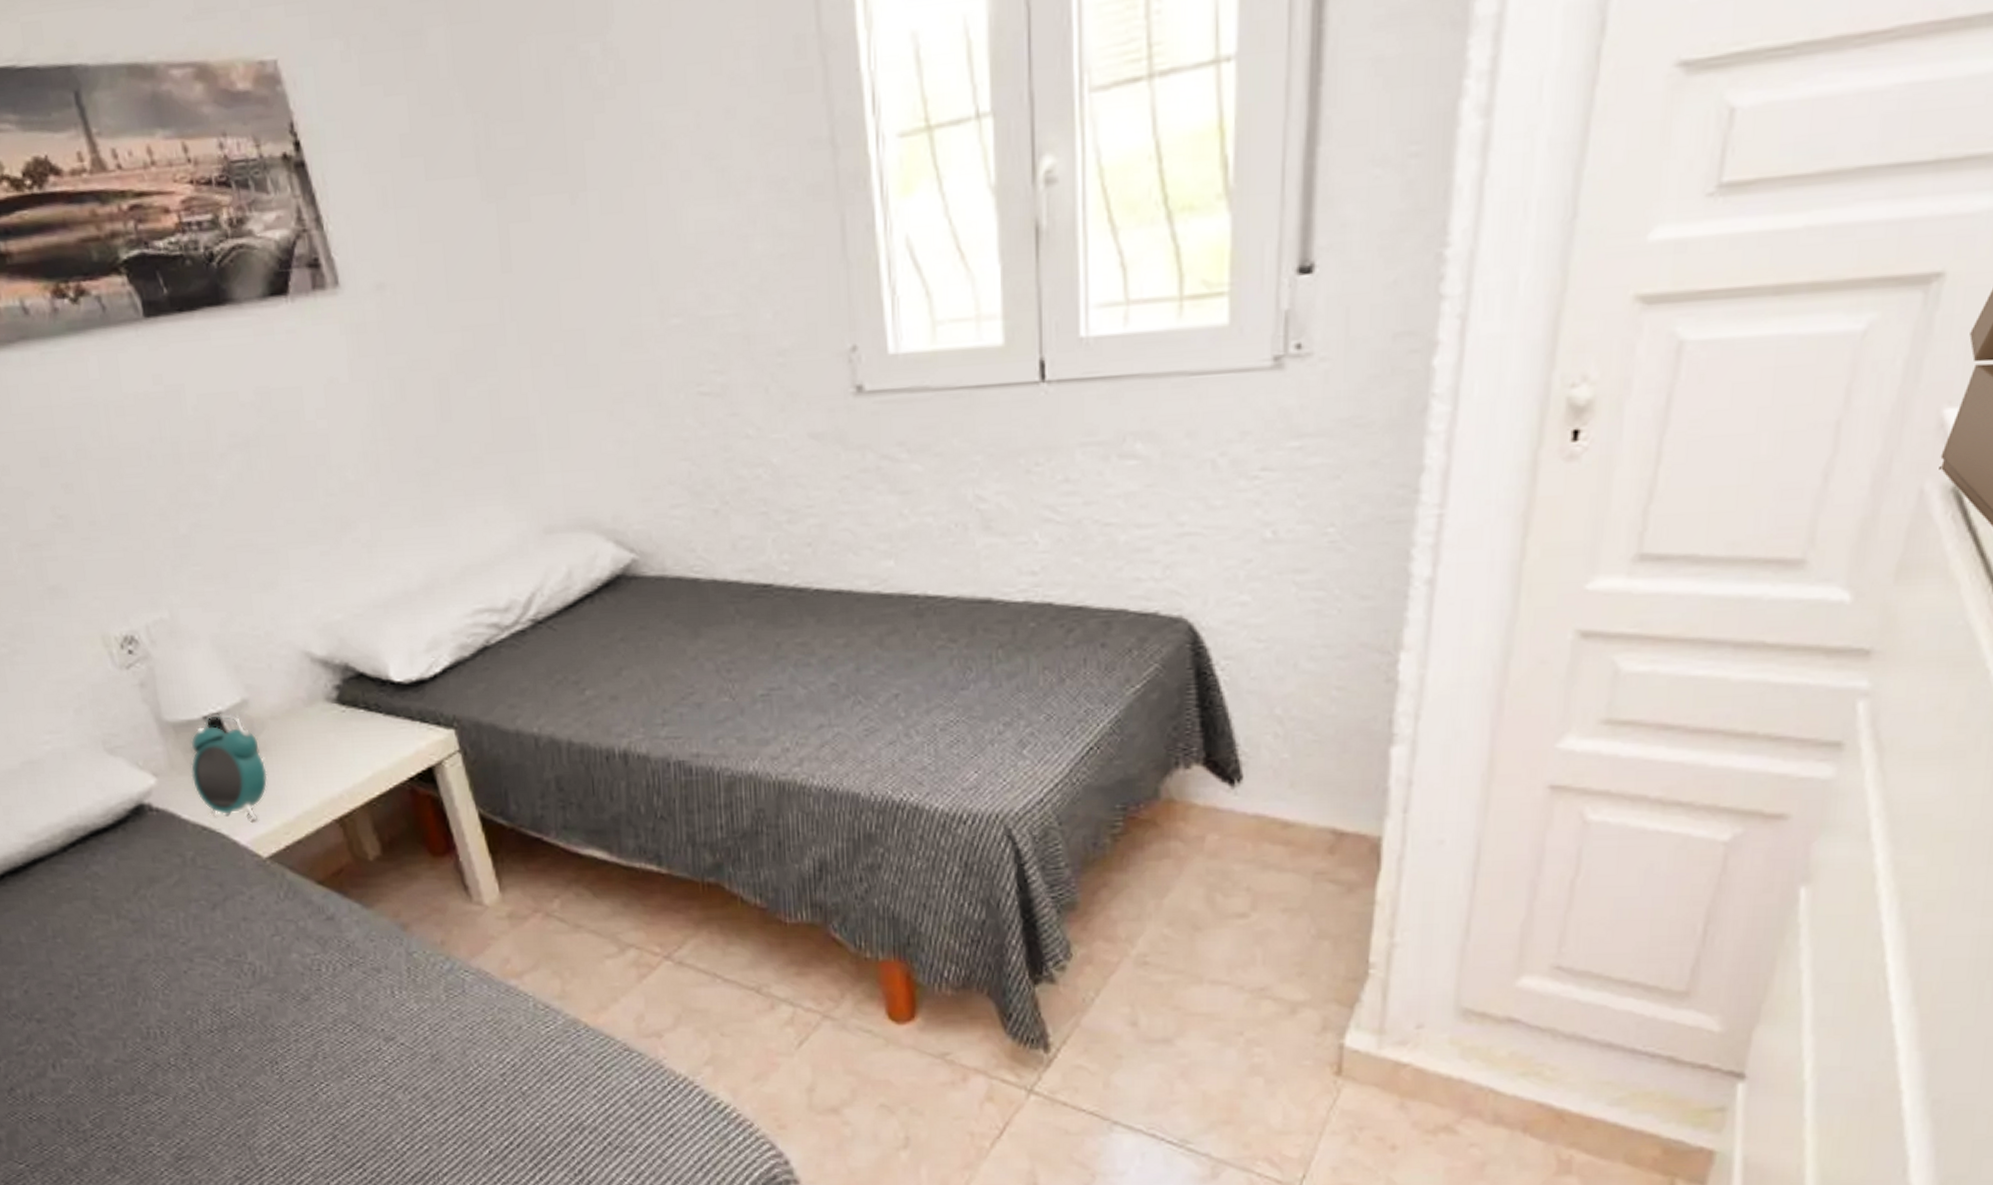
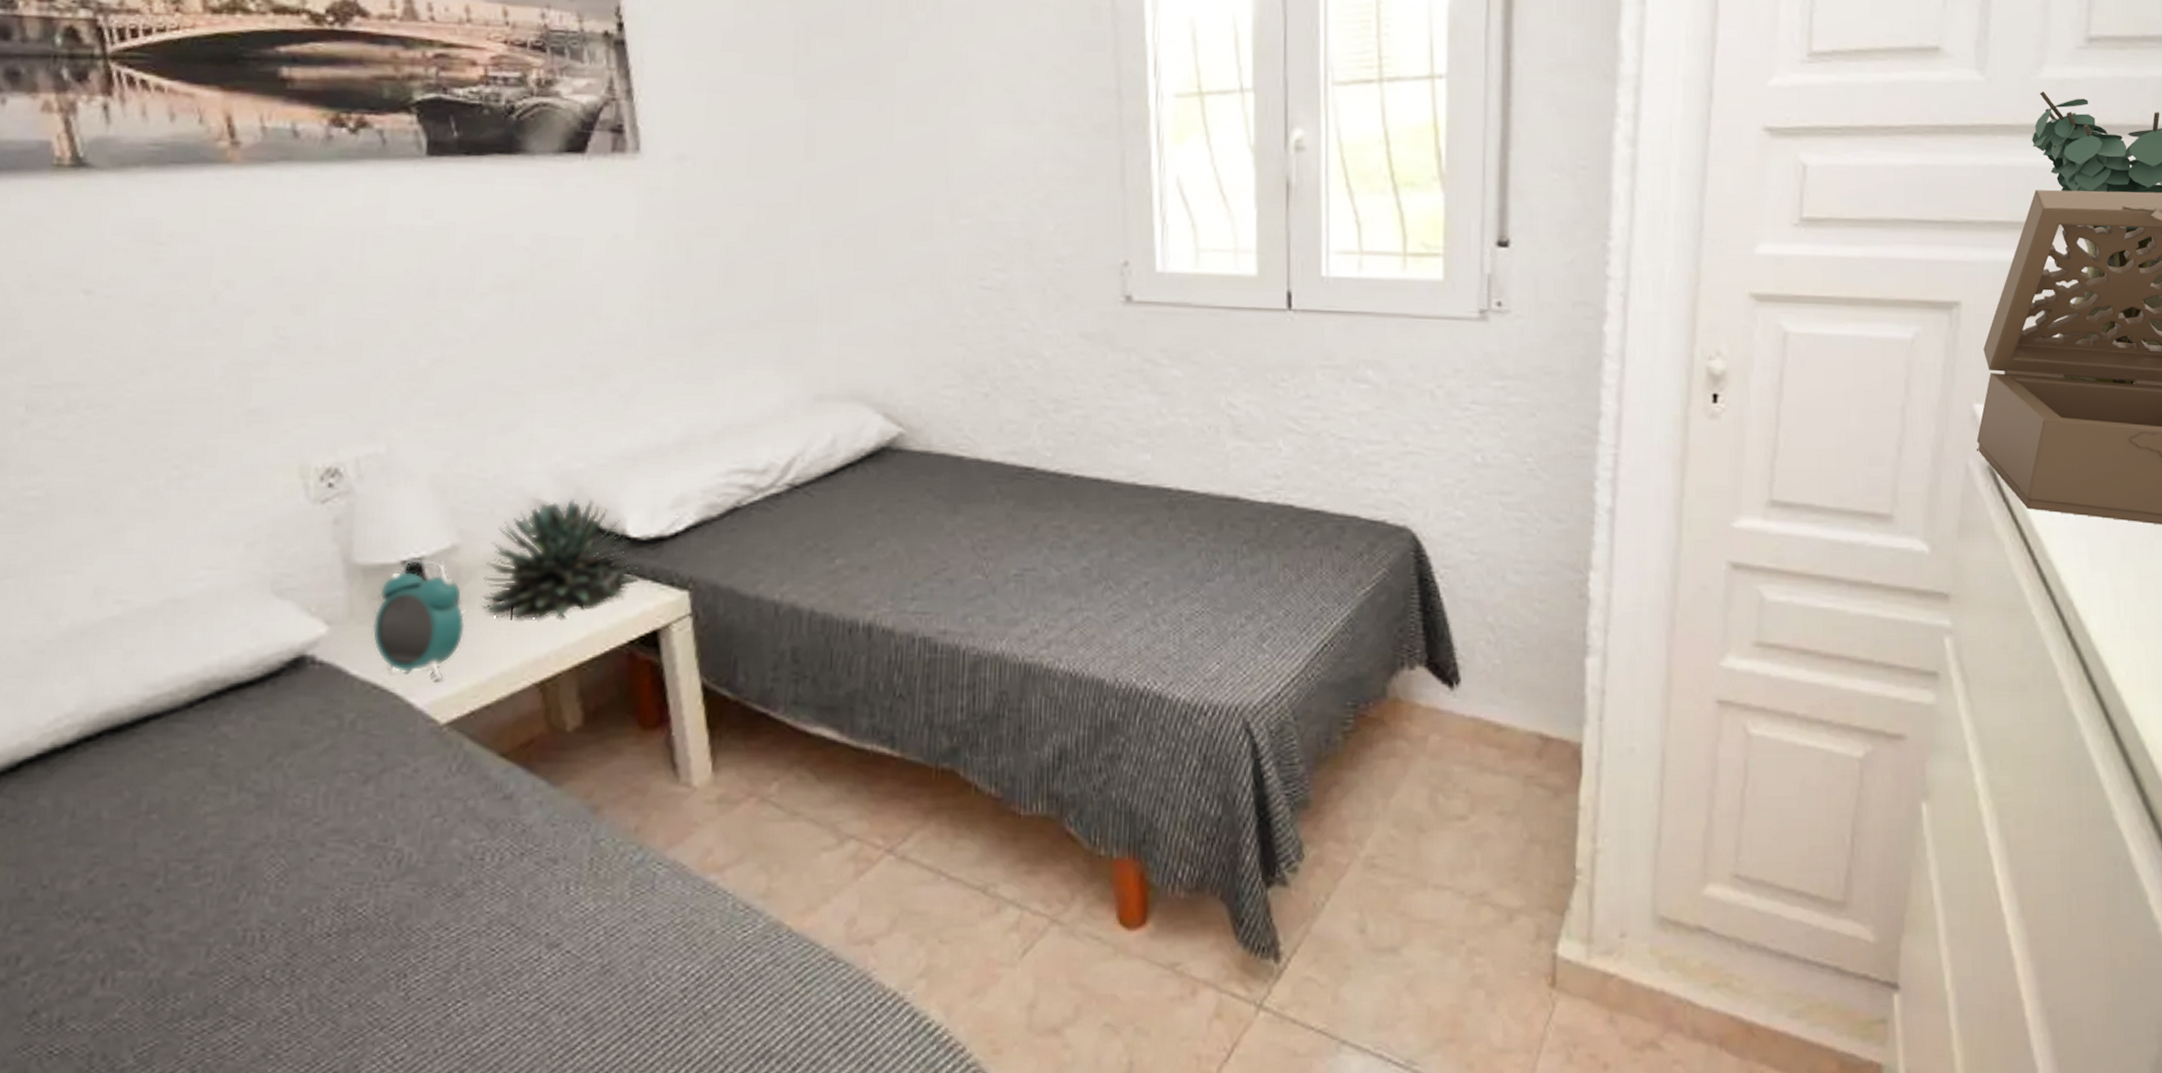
succulent plant: none [274,648,410,764] -> present [483,498,641,619]

